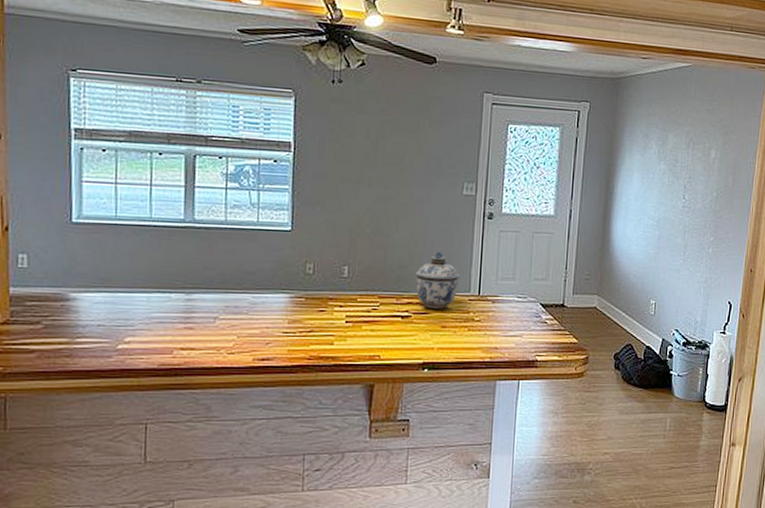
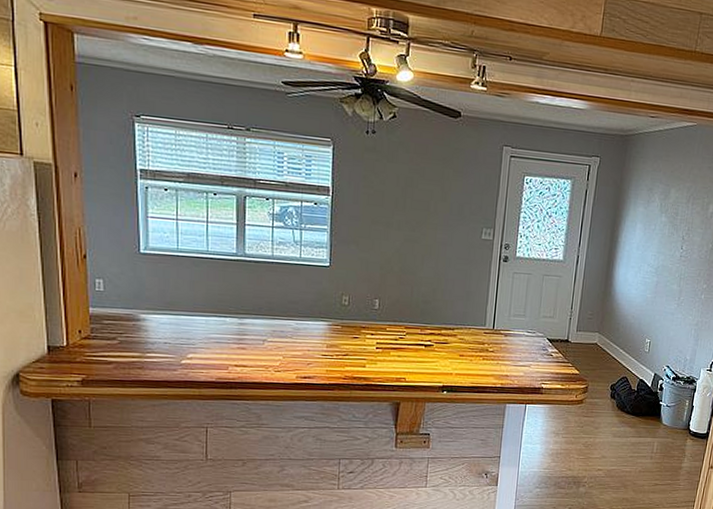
lidded jar: present [414,251,461,309] -> none [437,289,477,340]

